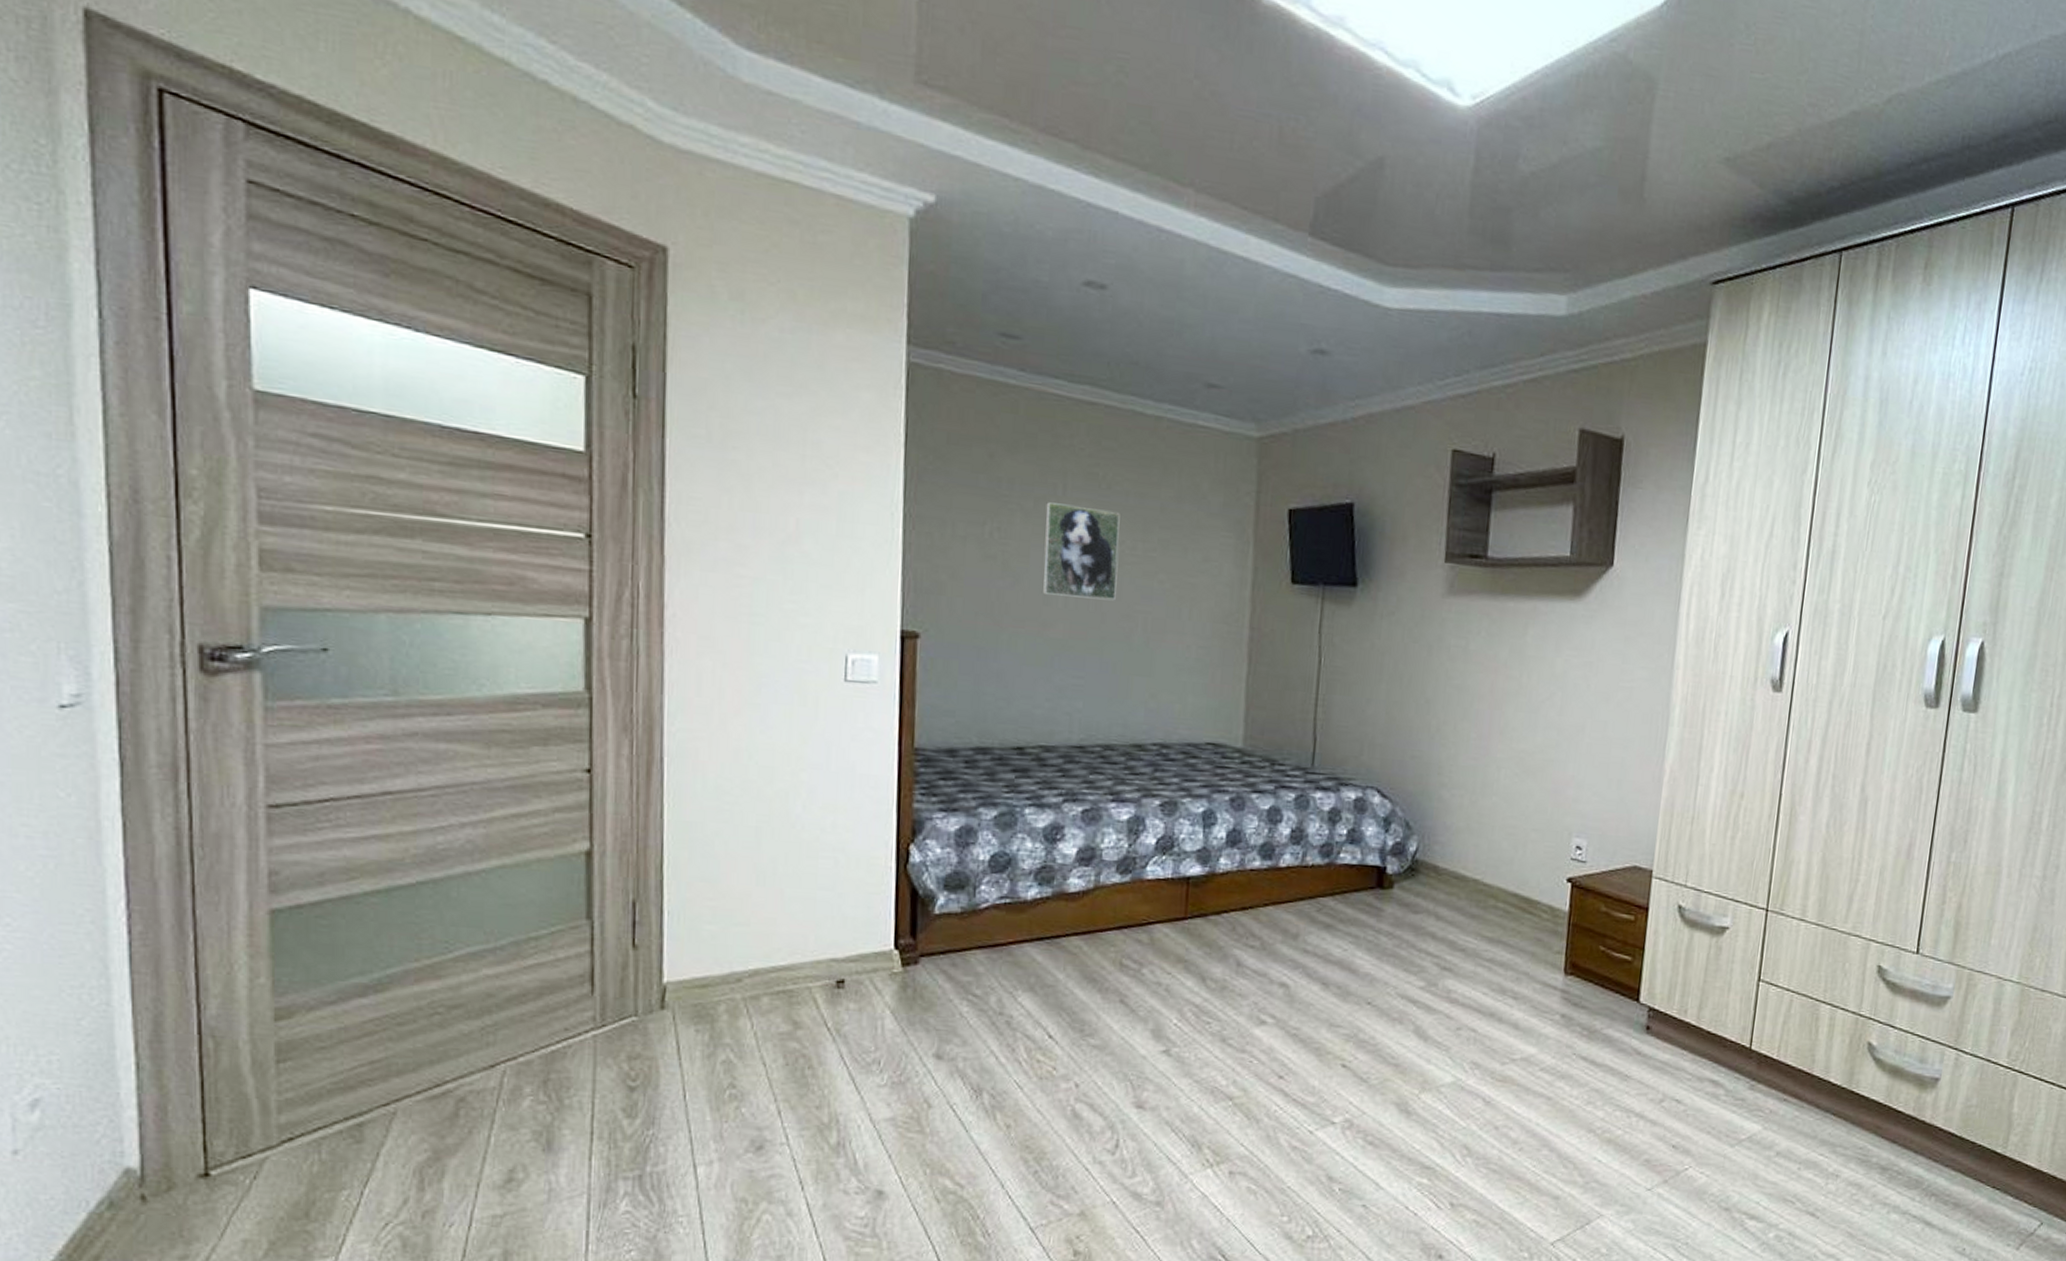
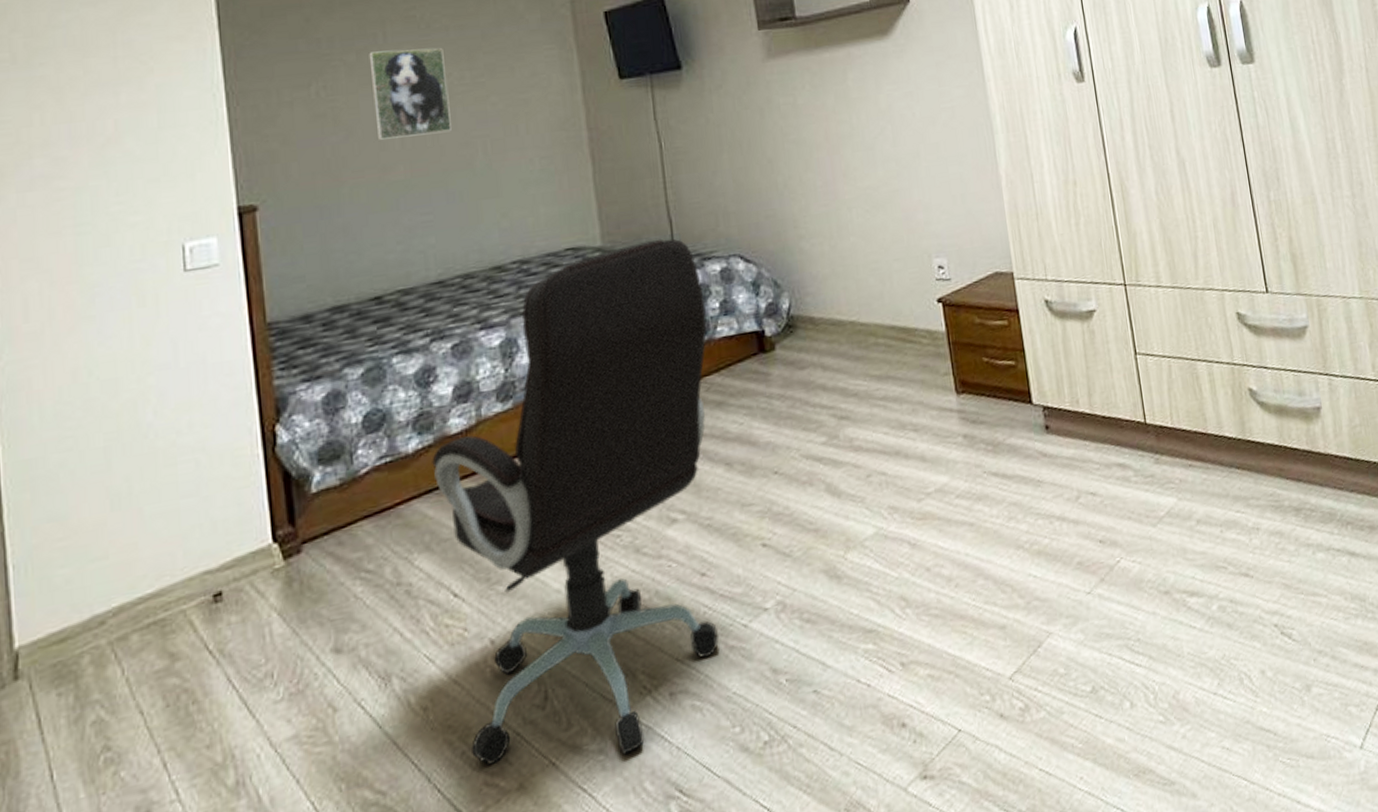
office chair: none [1043,753,1335,1212] -> present [432,238,720,765]

